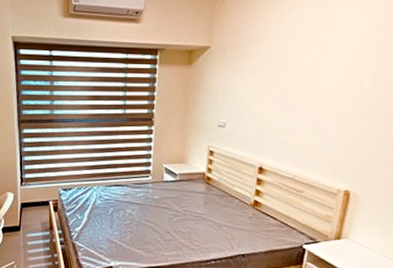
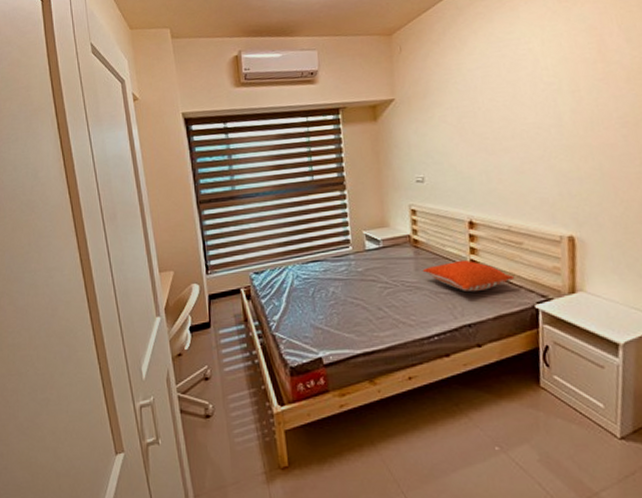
pillow: none [211,199,290,229] -> present [423,259,515,292]

